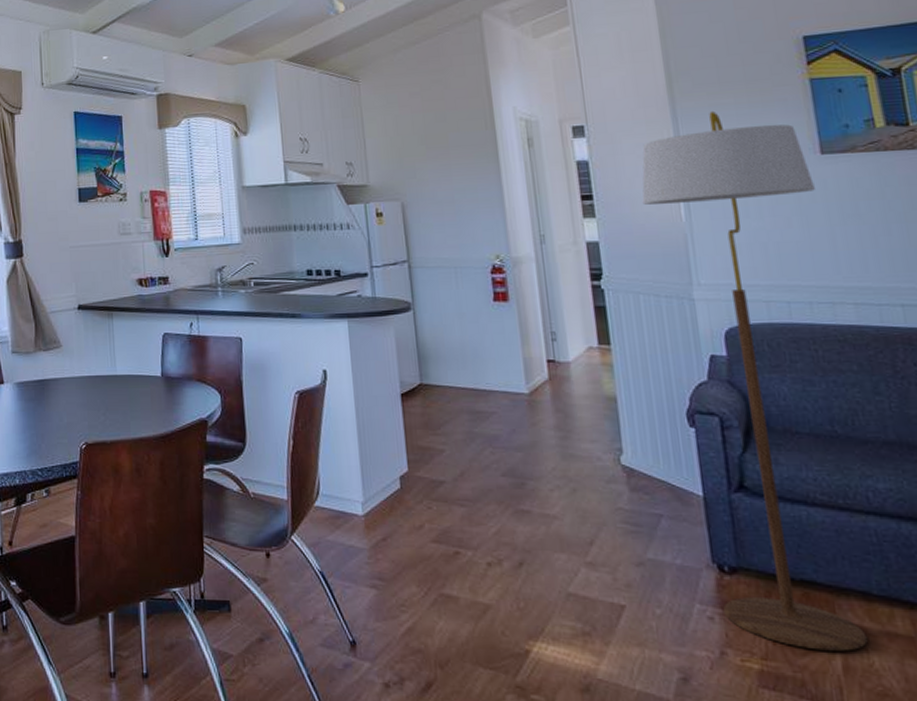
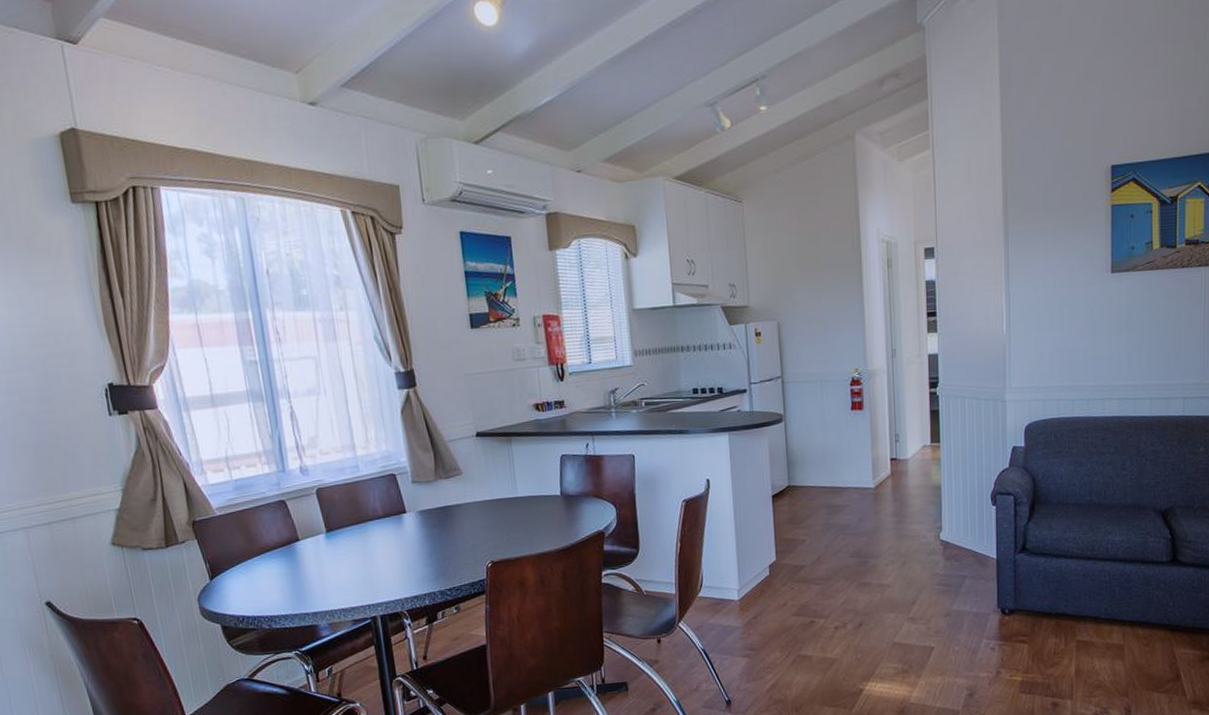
floor lamp: present [642,110,868,651] -> none [975,233,1103,662]

